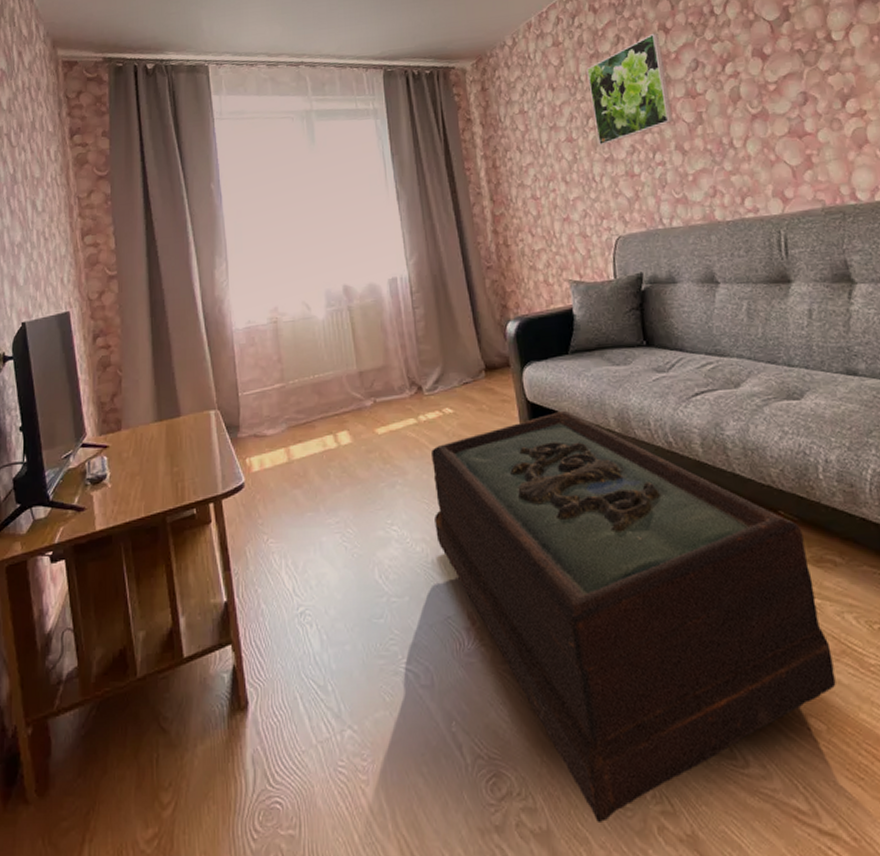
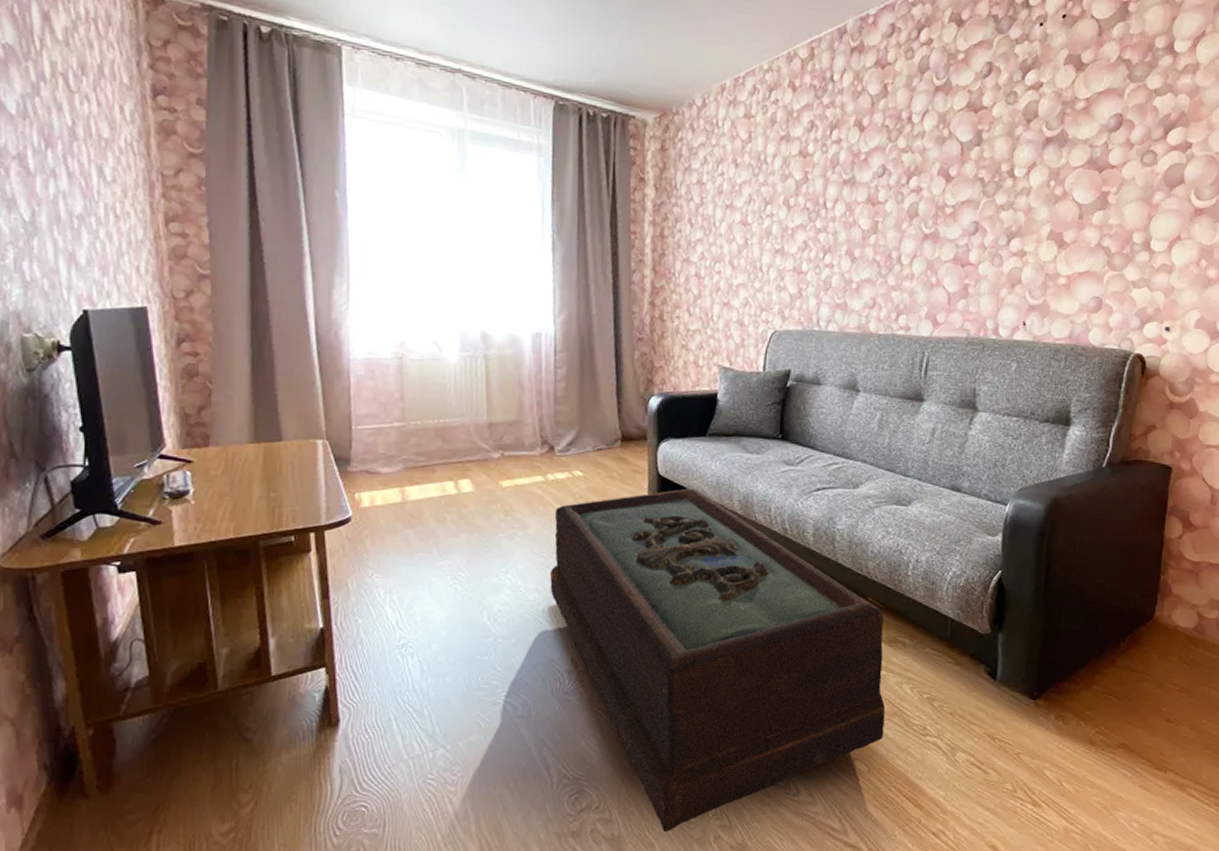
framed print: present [586,33,674,146] -> none [772,127,854,236]

